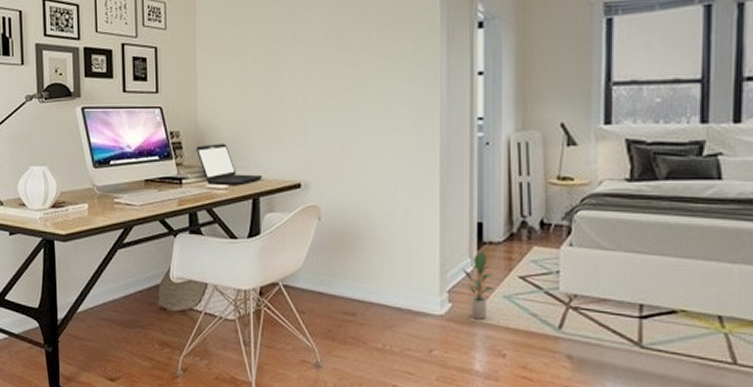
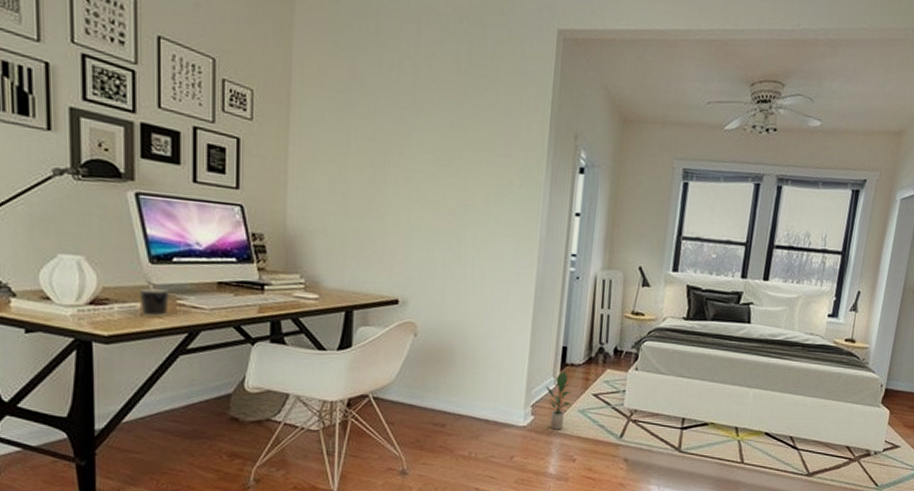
mug: none [87,190,108,216] -> present [140,288,169,318]
laptop: present [196,144,263,186] -> none [283,251,358,298]

